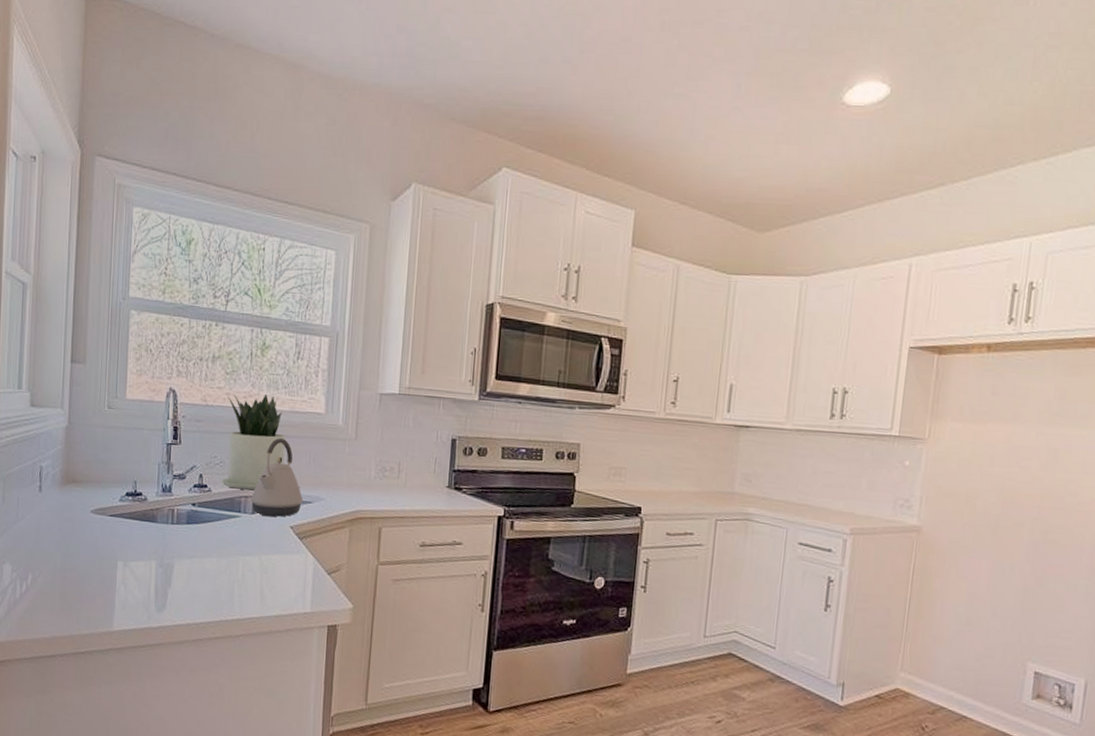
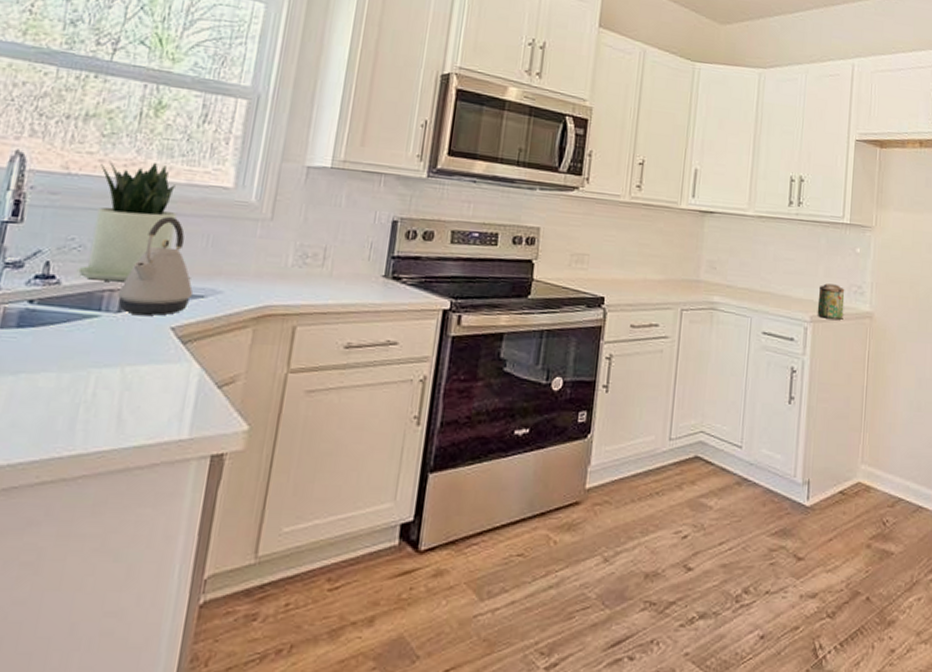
canister: none [858,496,890,534] -> present [817,283,845,321]

